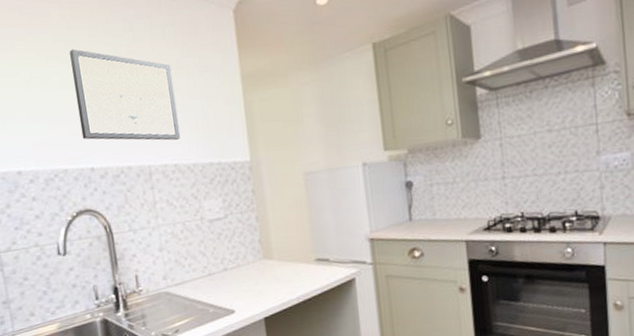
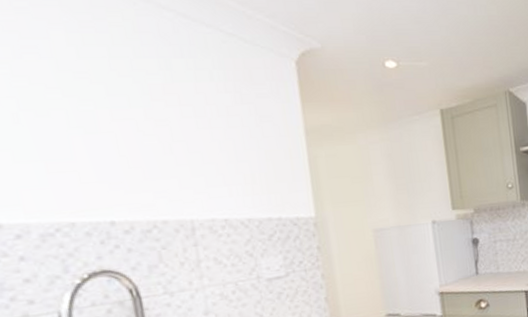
wall art: present [69,49,181,141] -> none [80,81,233,193]

